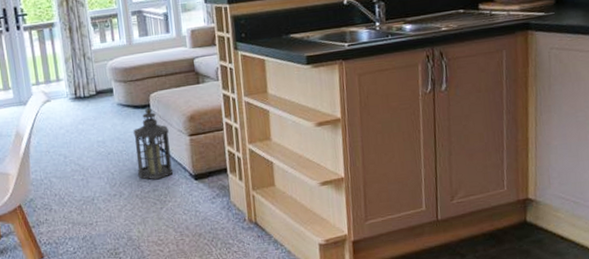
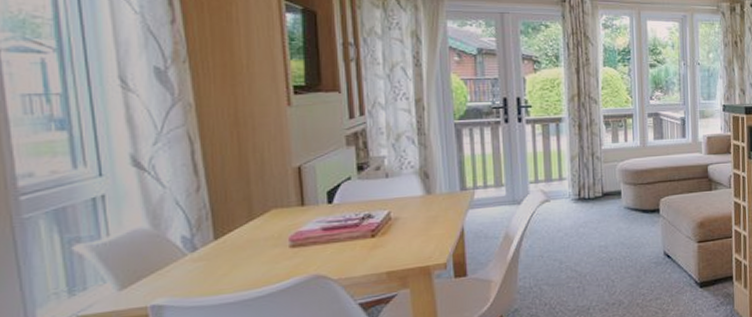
lantern: present [133,108,174,180] -> none [639,212,679,288]

